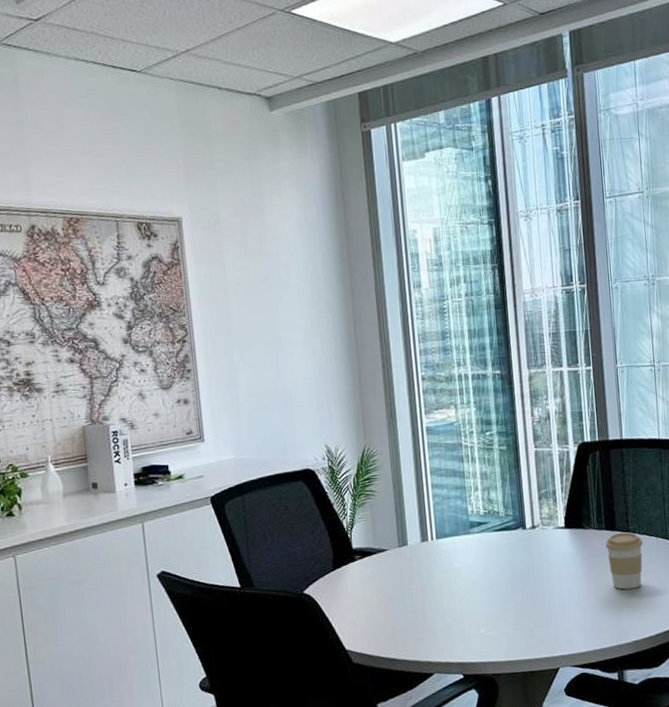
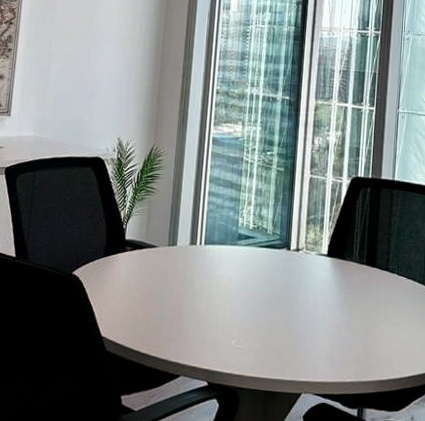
coffee cup: present [605,532,643,590] -> none [363,270,400,328]

